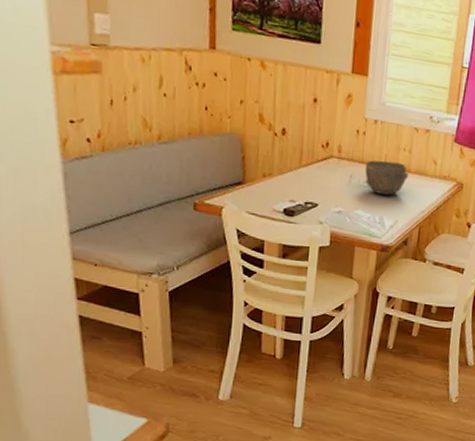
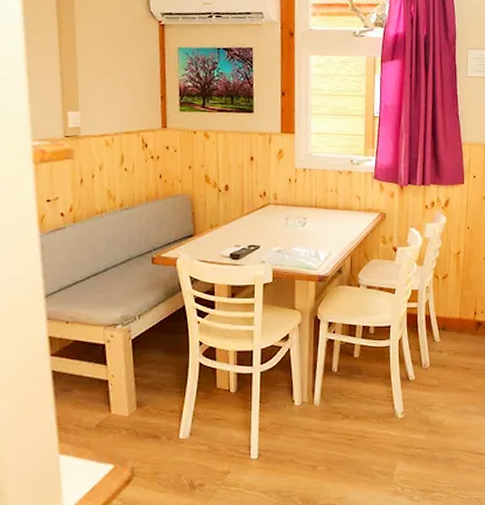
bowl: present [365,160,408,196] -> none [299,202,337,231]

